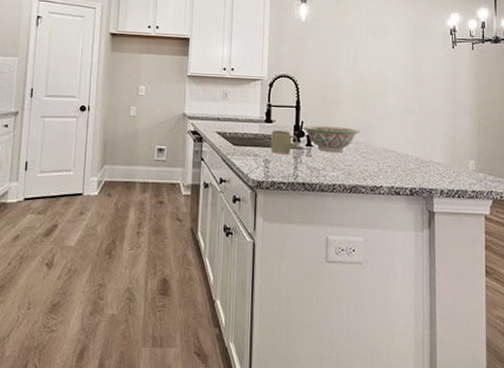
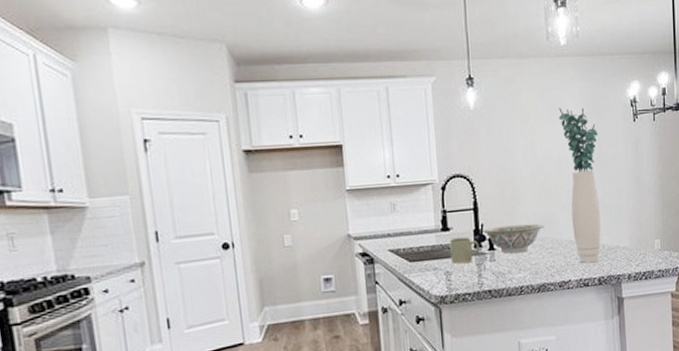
vase: none [380,29,418,173] -> present [558,107,601,264]

